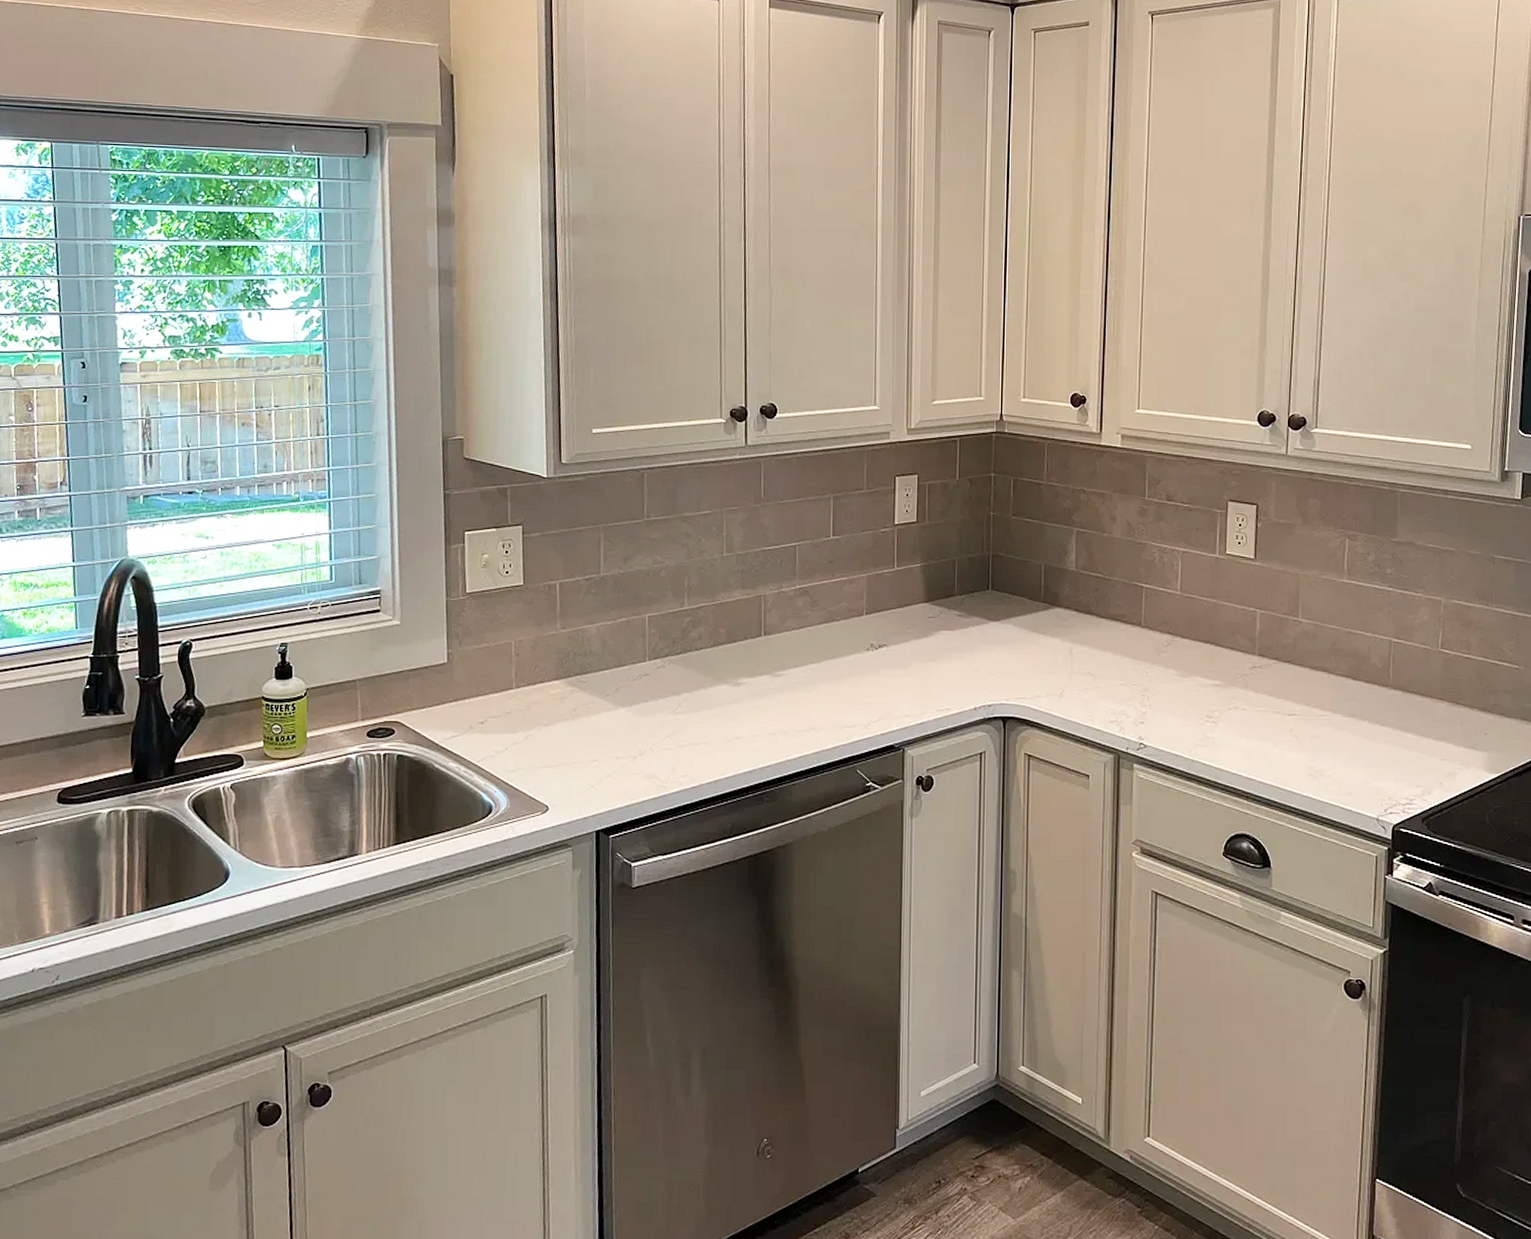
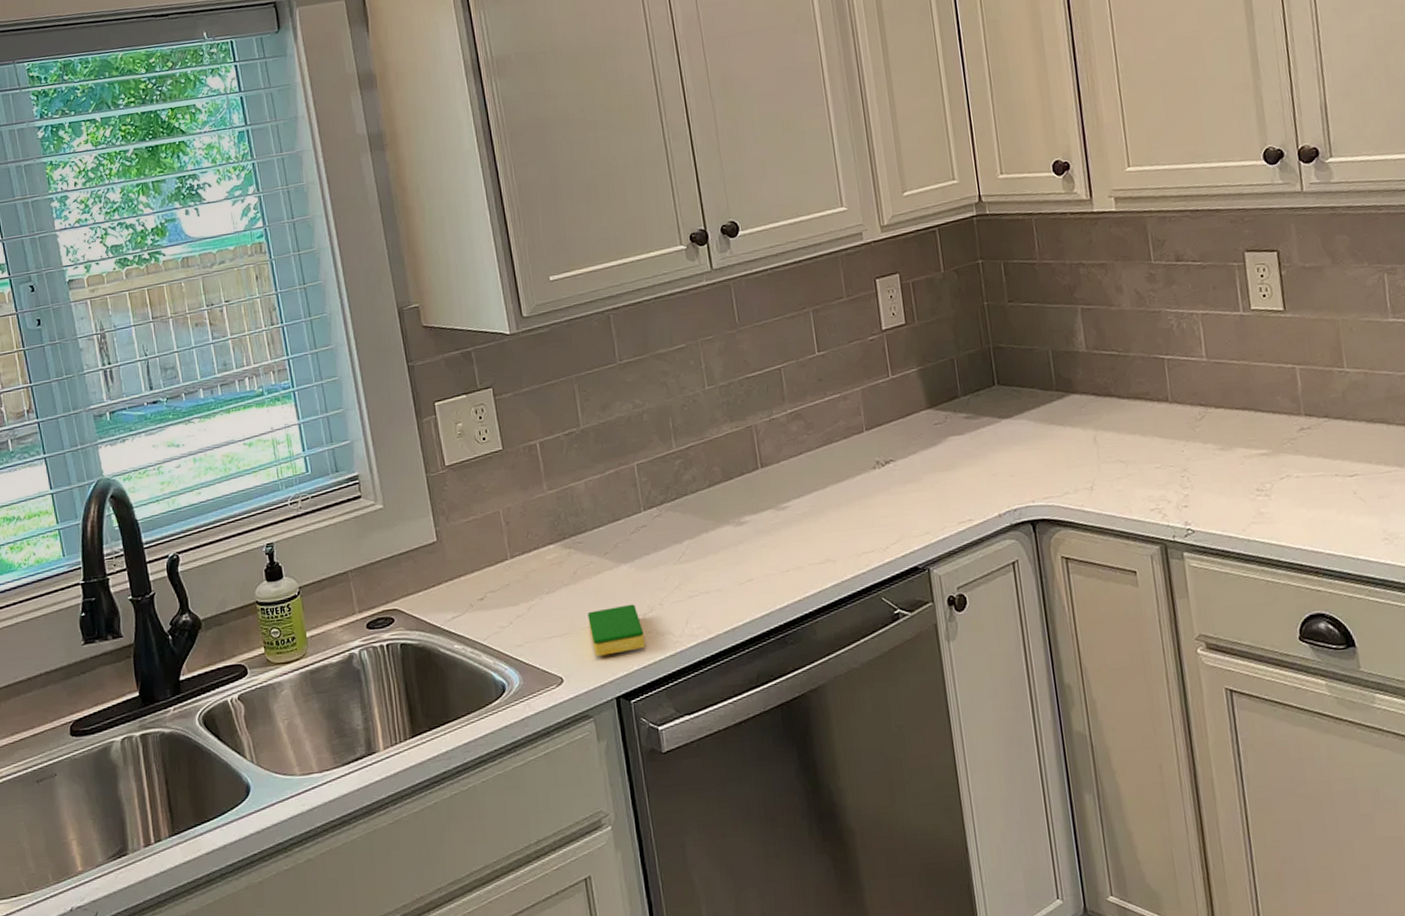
dish sponge: none [580,745,631,791] -> present [587,604,645,656]

